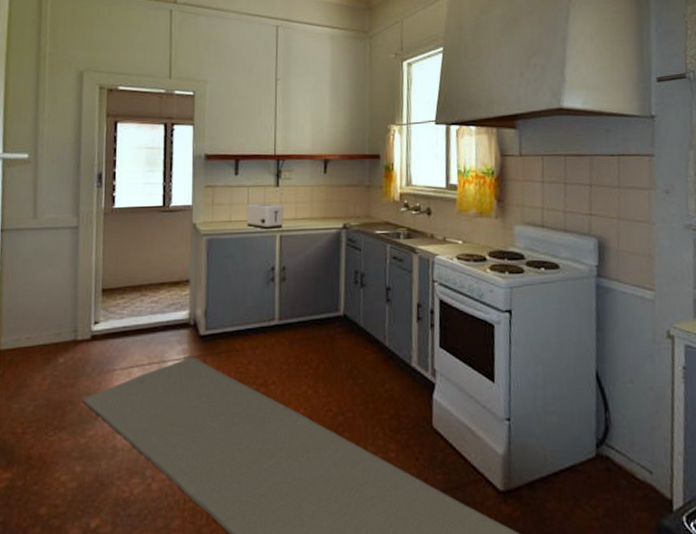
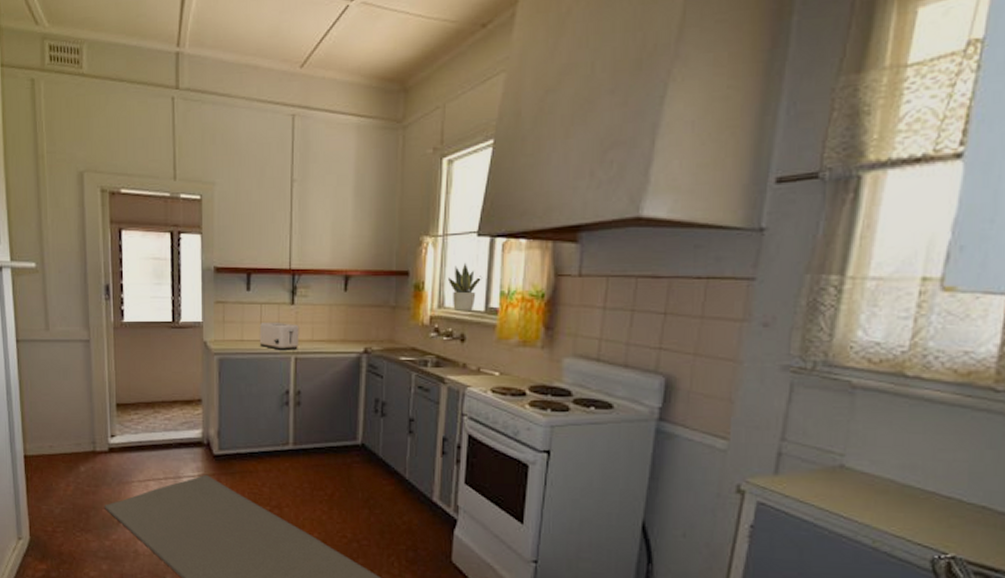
potted plant: none [414,146,442,189] -> present [449,262,483,312]

